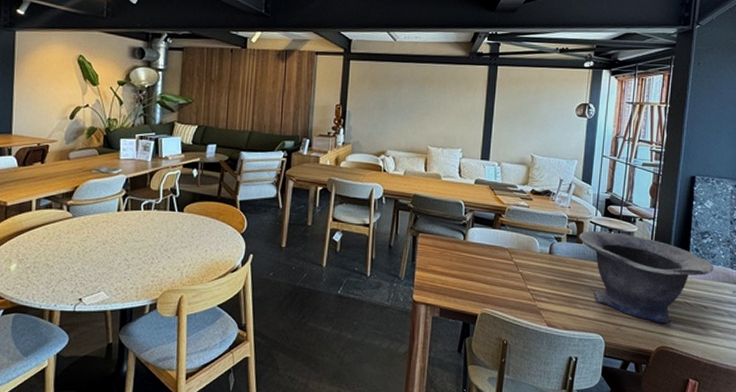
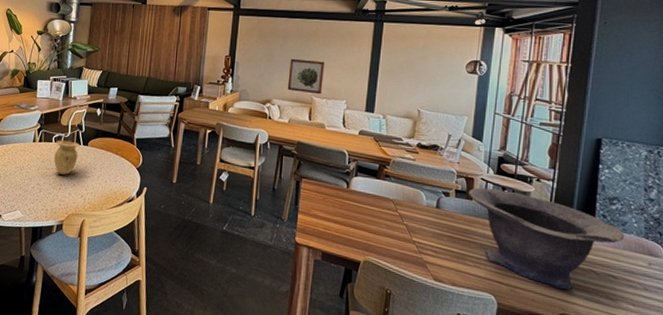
vase: none [143,207,173,247] -> present [54,140,79,175]
wall art: none [402,106,439,144] -> present [287,58,324,95]

